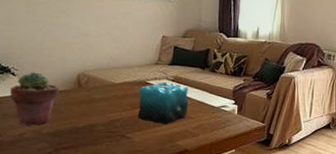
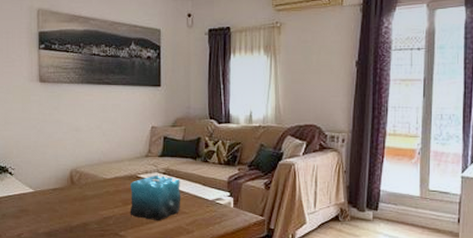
potted succulent: present [9,72,60,126] -> none [8,170,54,226]

